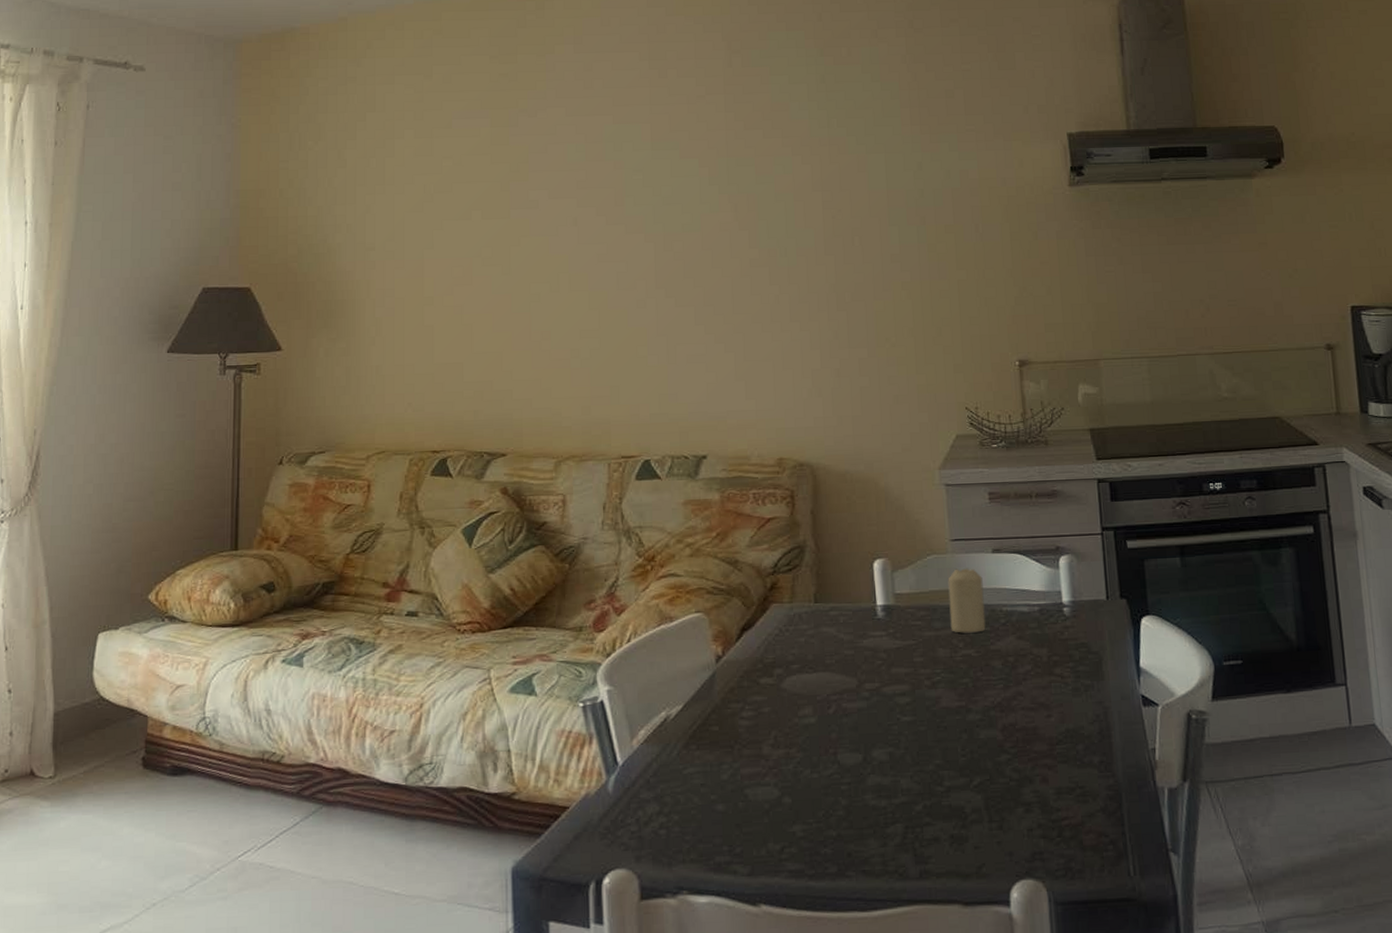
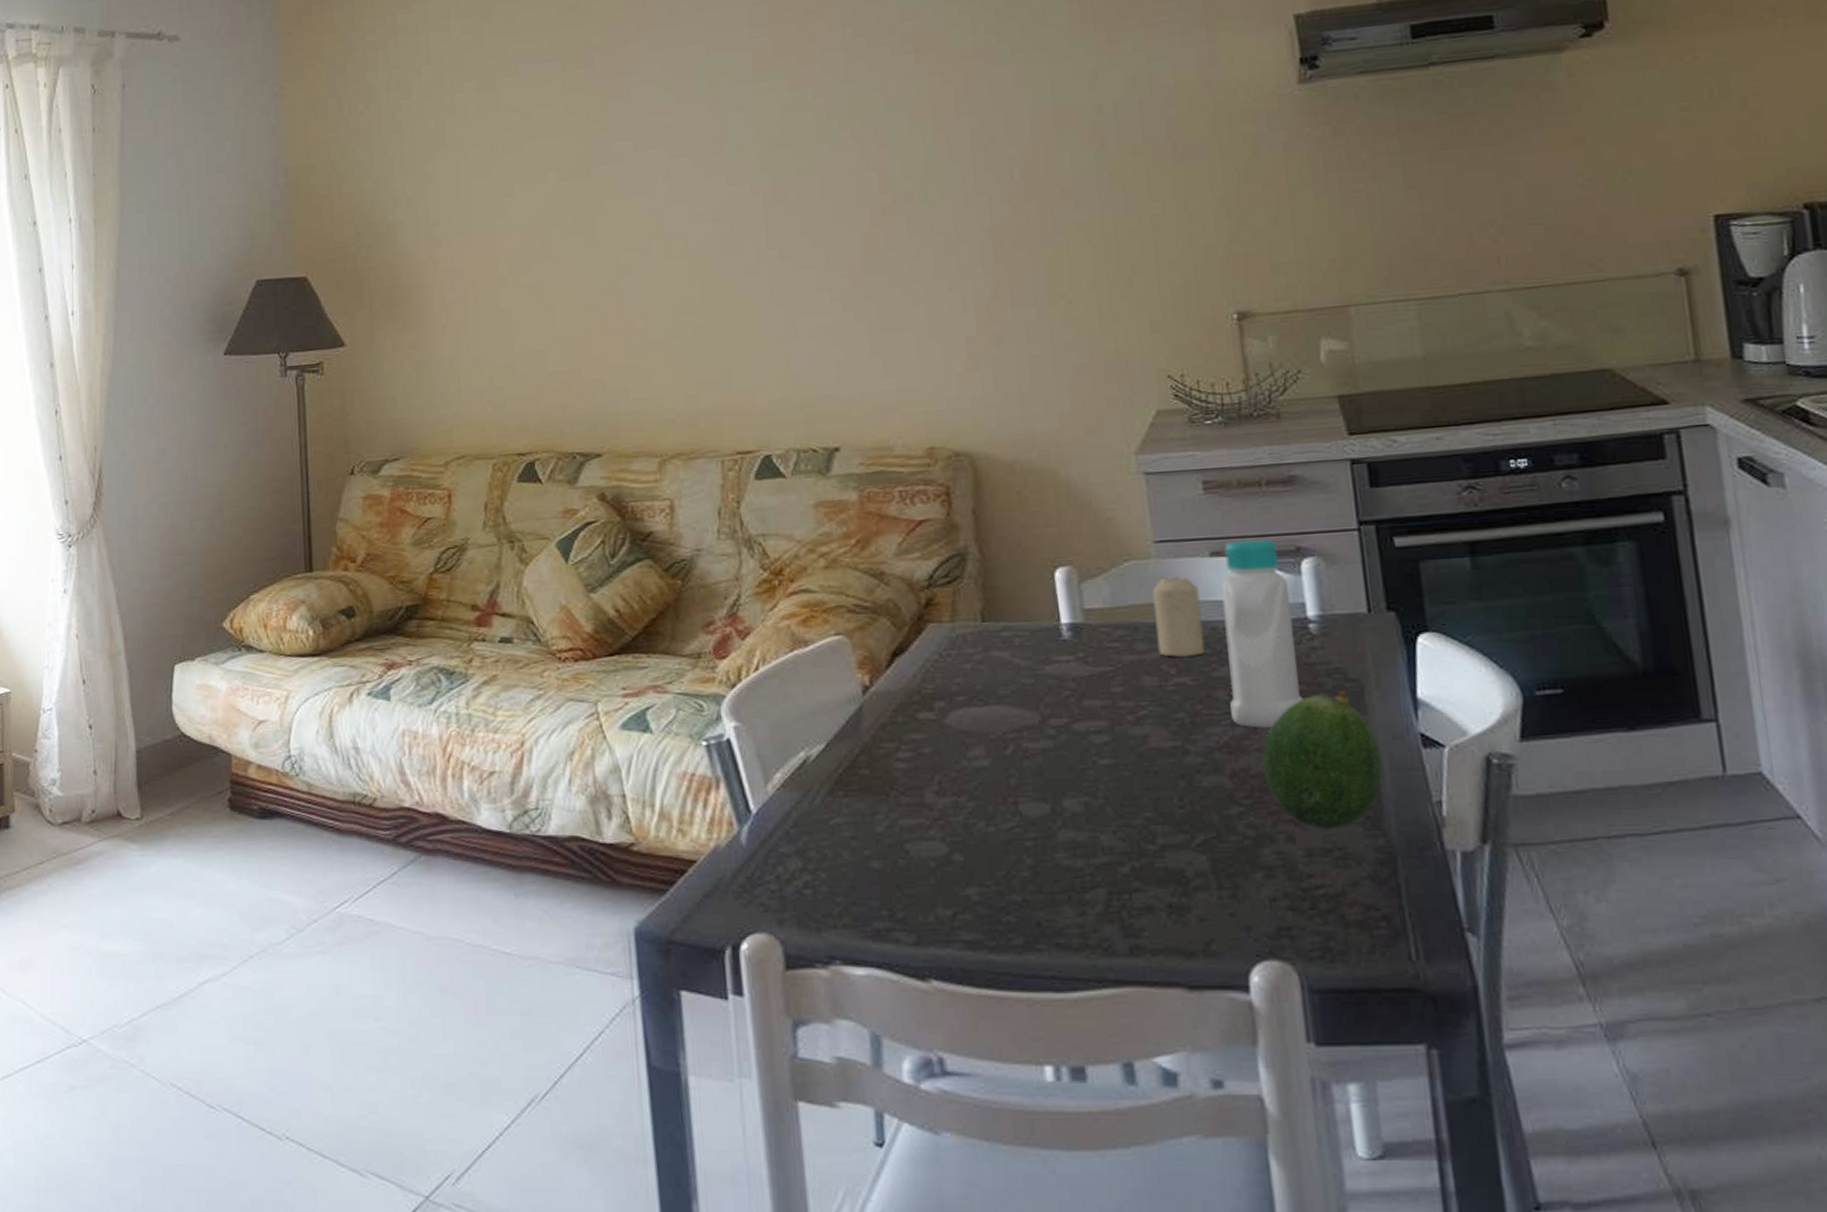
bottle: none [999,539,1058,691] -> present [1221,538,1304,728]
fruit: none [1025,661,1113,772] -> present [1261,691,1382,829]

